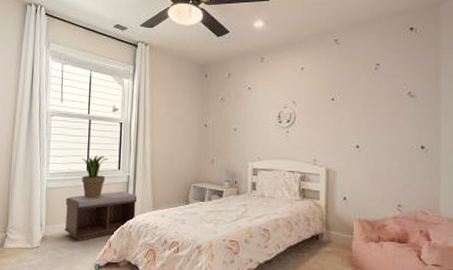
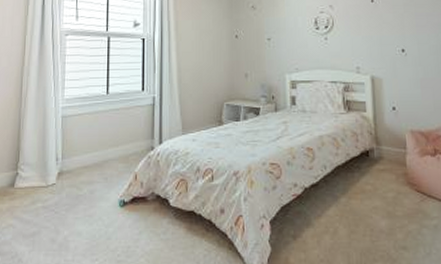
bench: present [64,191,136,241] -> none [83,115,163,175]
potted plant: present [80,155,109,199] -> none [99,75,131,125]

